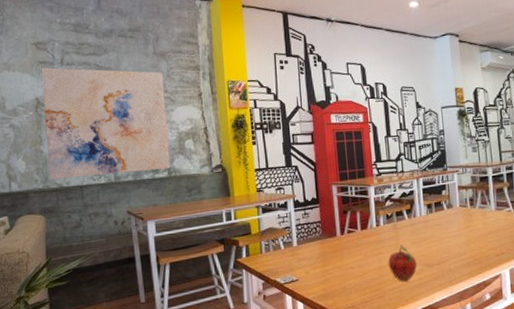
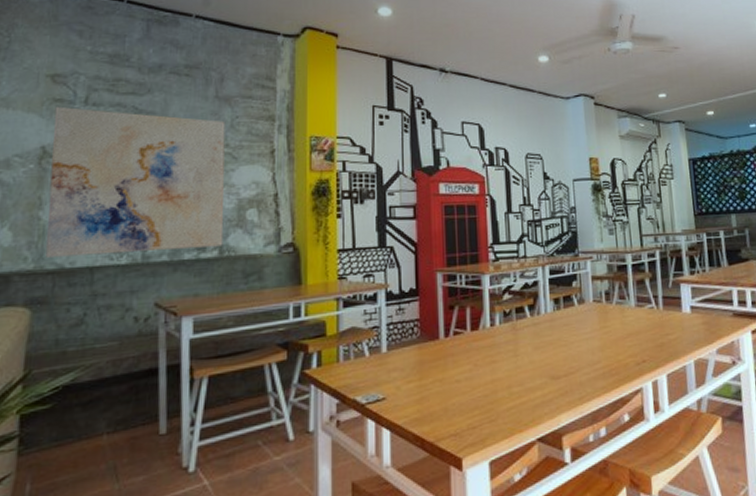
fruit: present [388,244,418,282] -> none [503,350,541,399]

